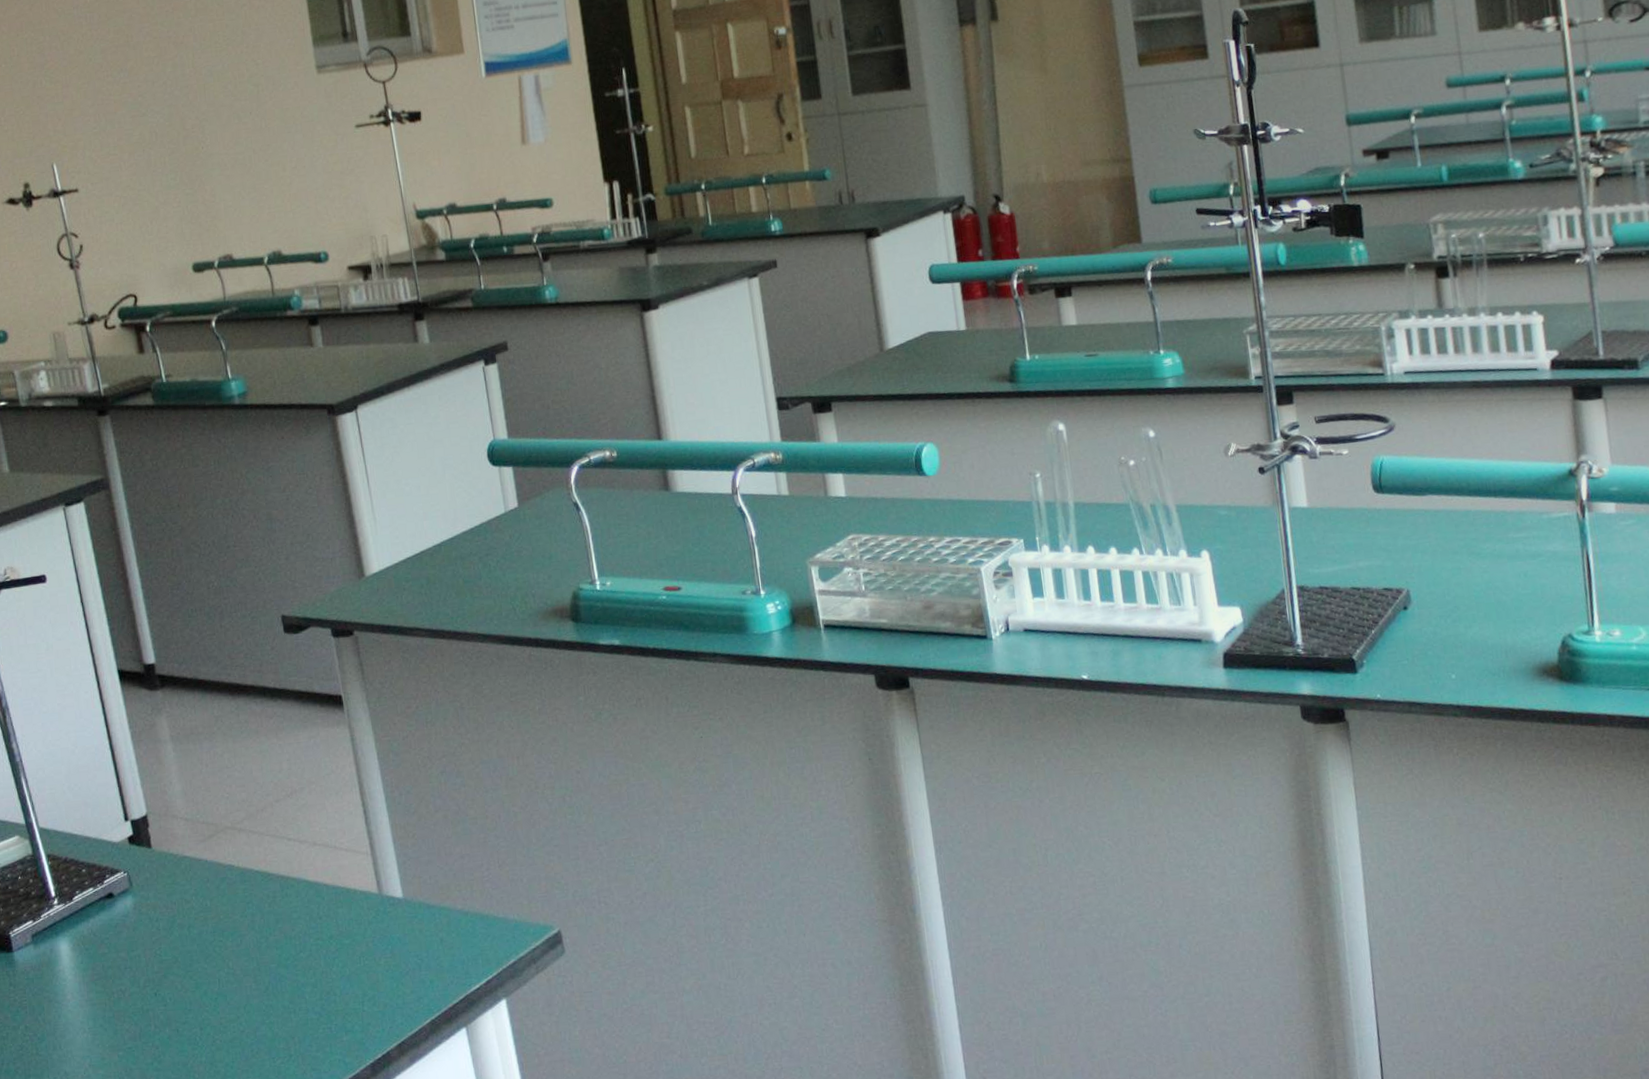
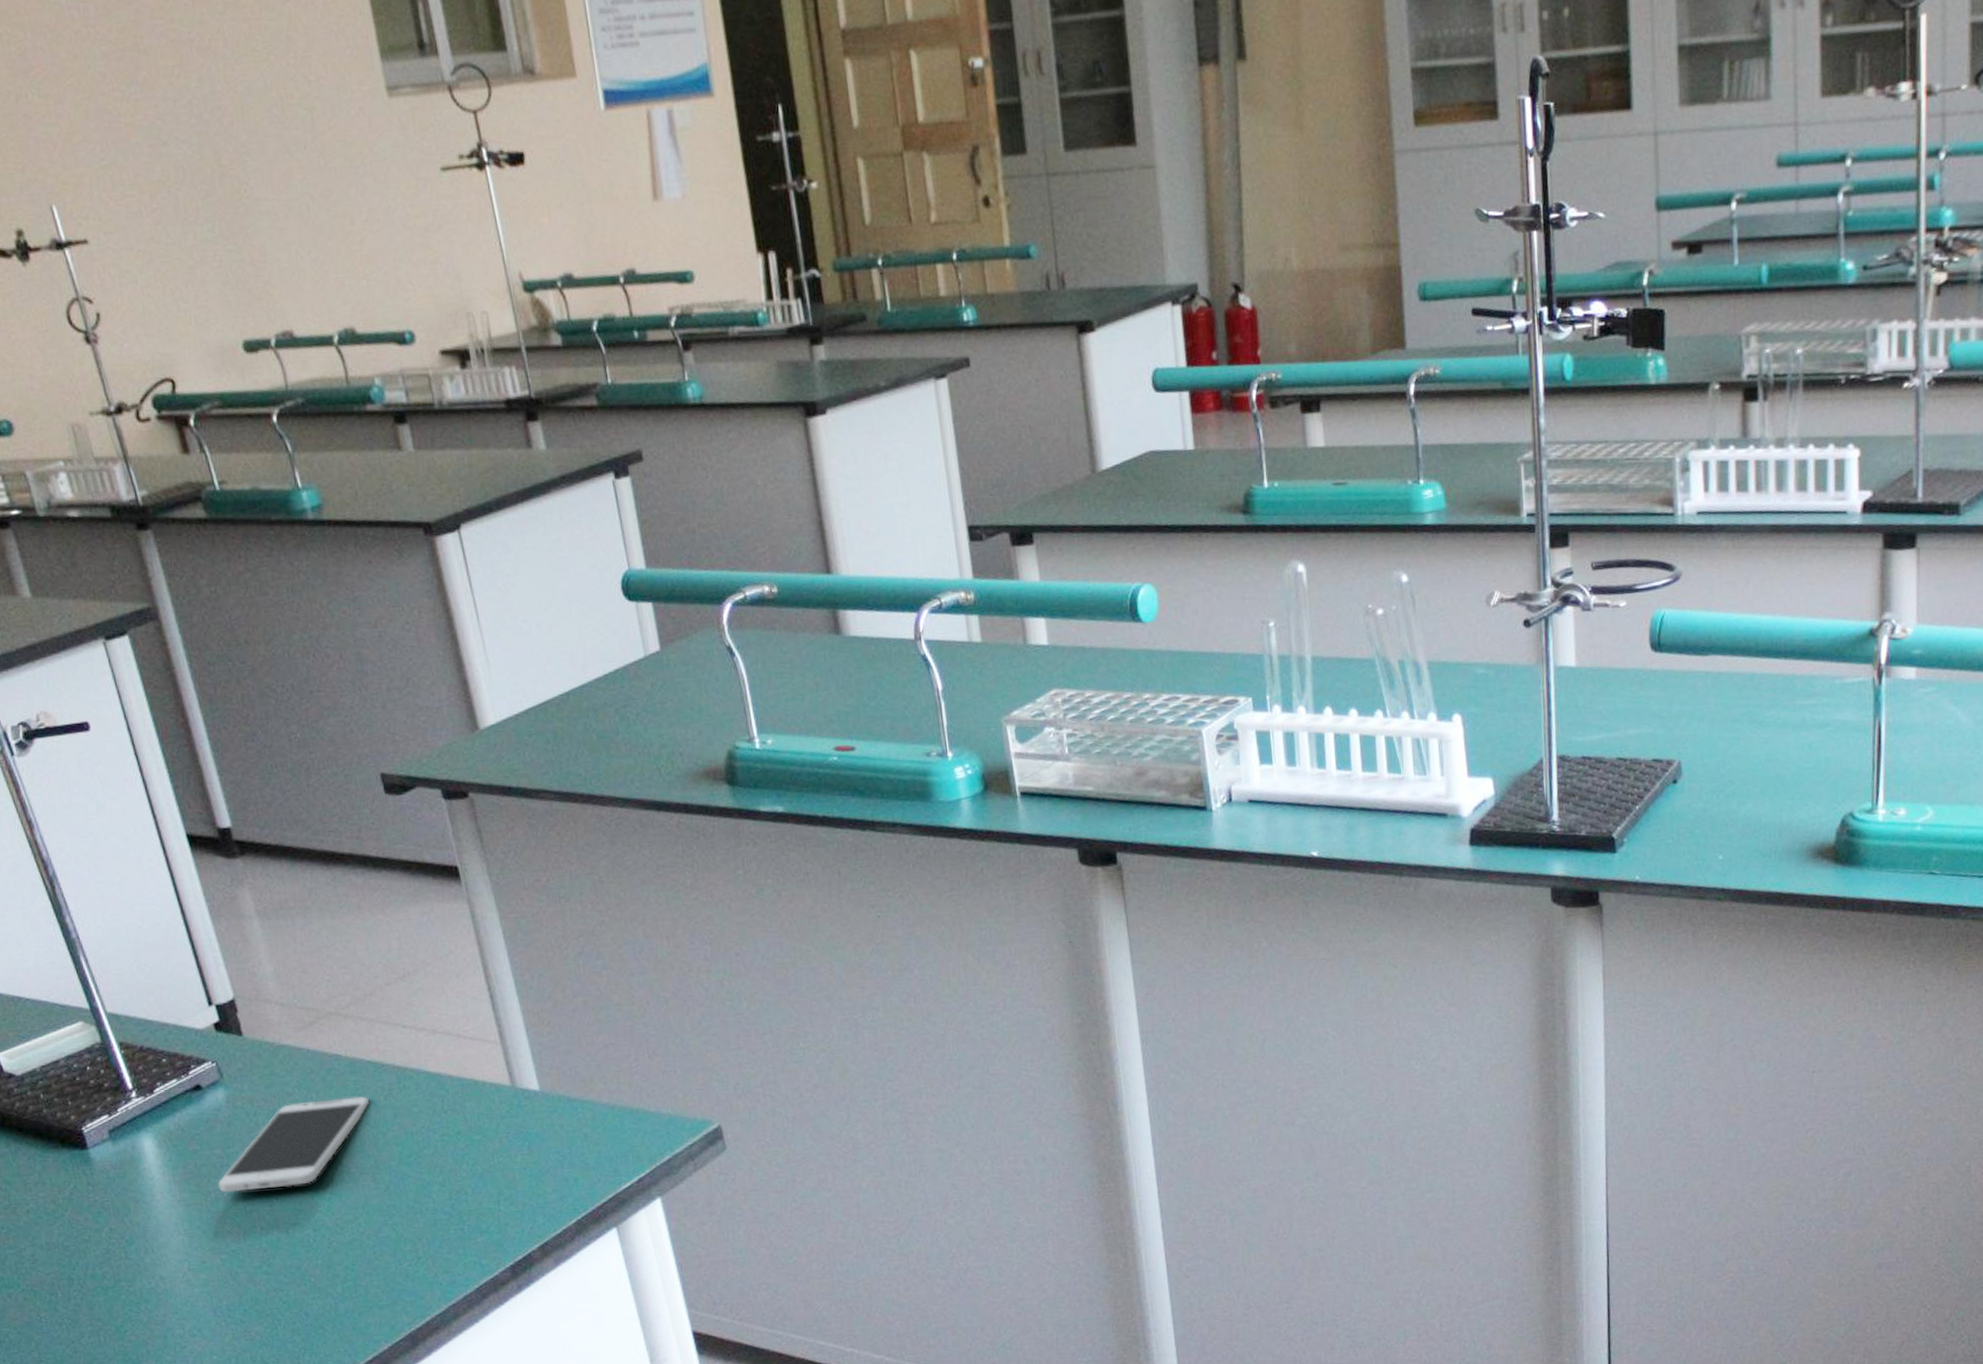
smartphone: none [121,903,255,993] -> present [218,1096,369,1193]

